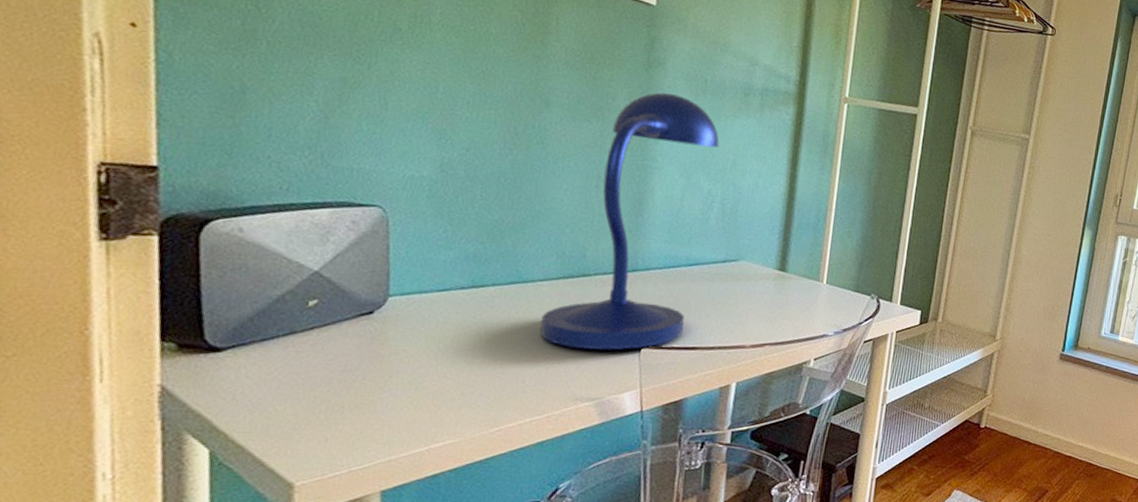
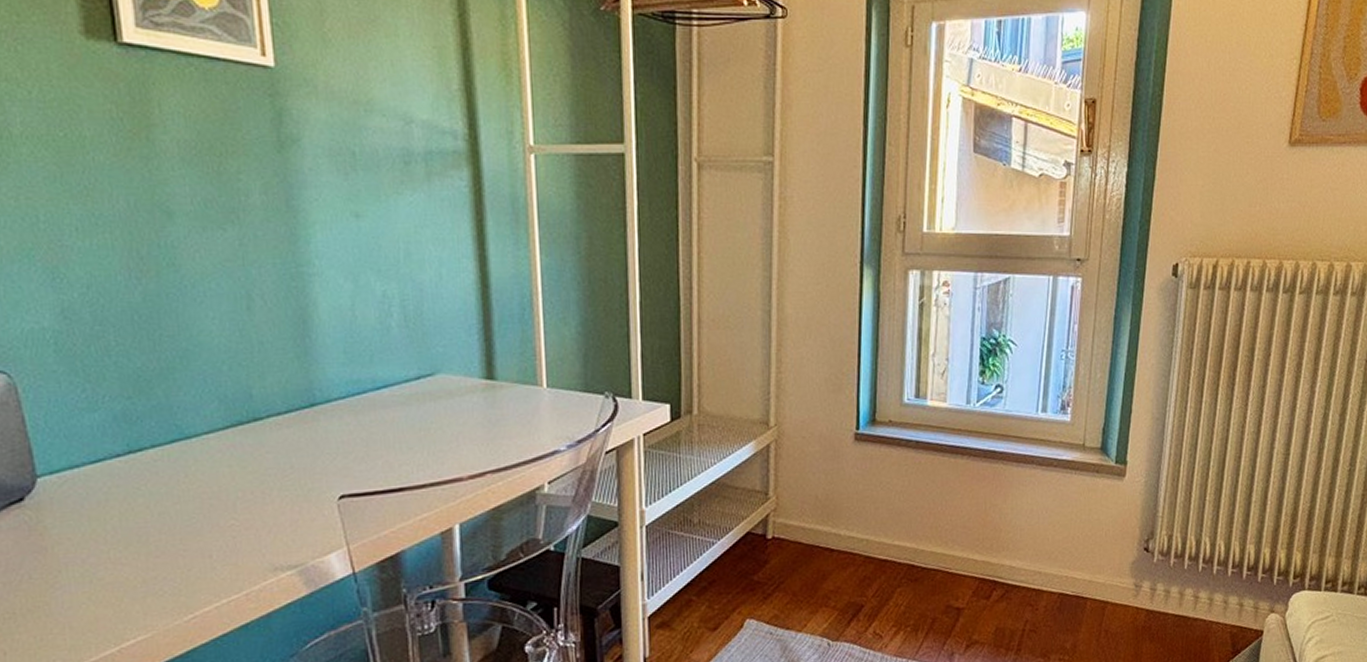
desk lamp: present [539,92,720,350] -> none [215,178,385,509]

